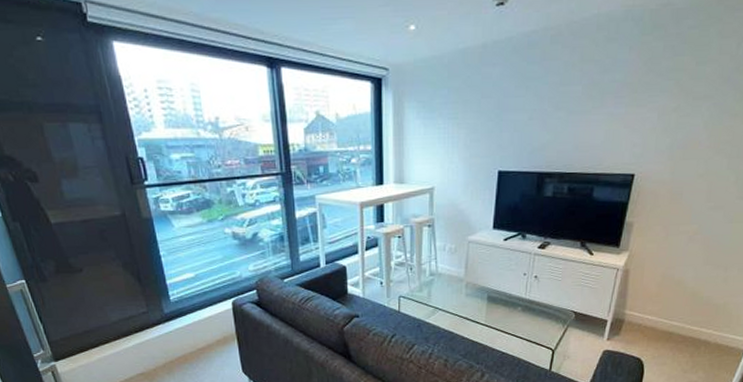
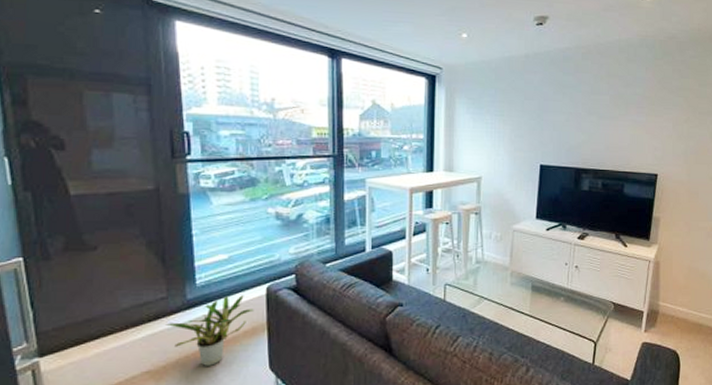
potted plant: none [150,309,223,369] -> present [166,295,254,366]

